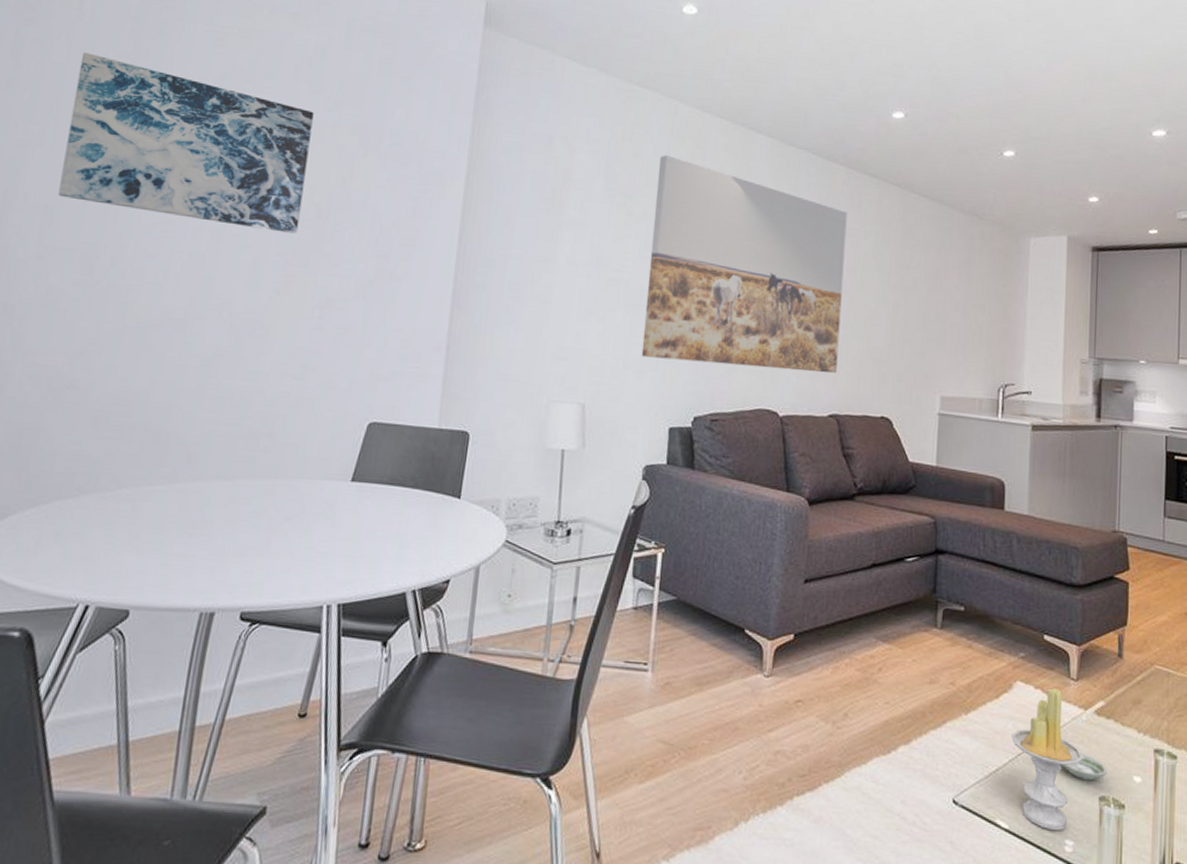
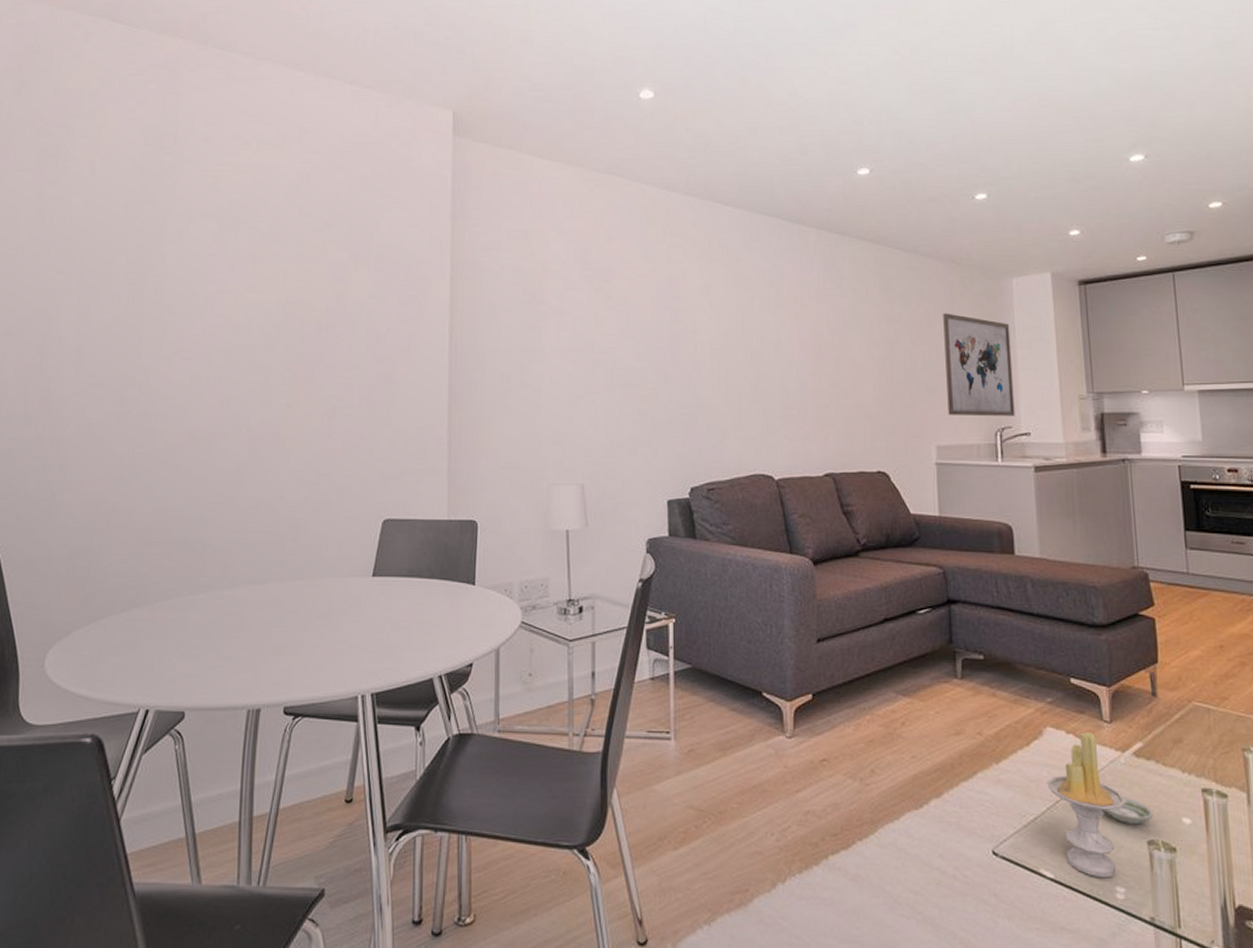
wall art: present [58,52,314,234] -> none [88,204,306,349]
wall art: present [641,155,848,374] -> none [631,237,828,434]
wall art: none [955,265,1023,374] -> present [943,313,1015,417]

